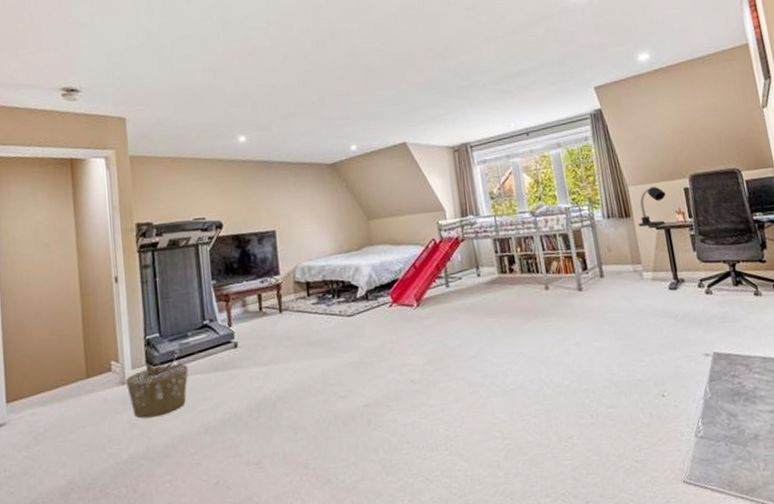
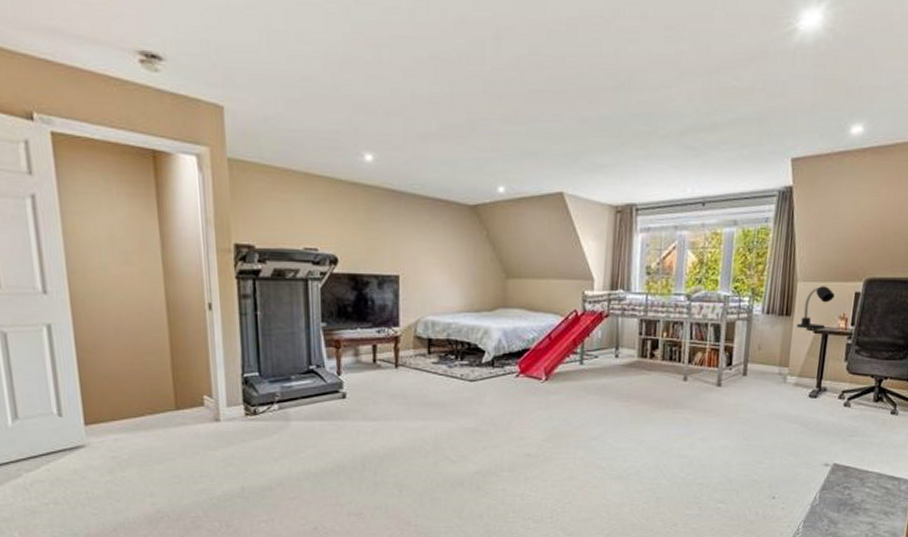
basket: present [125,363,189,418] -> none [219,407,290,458]

